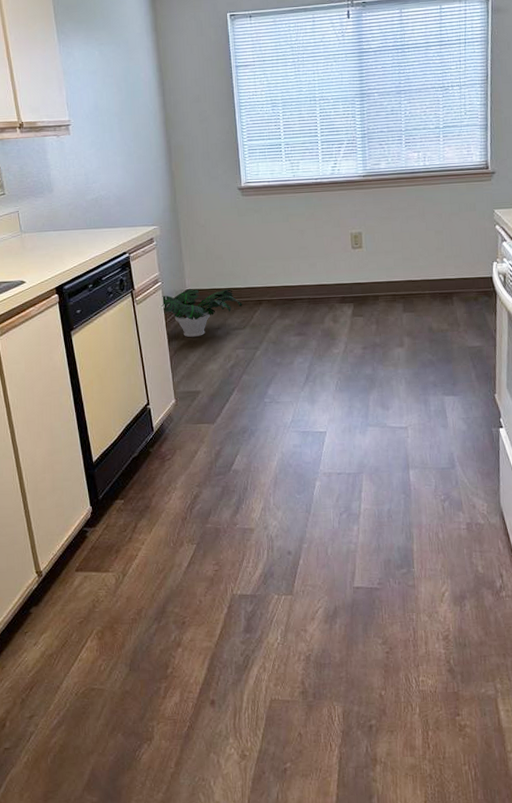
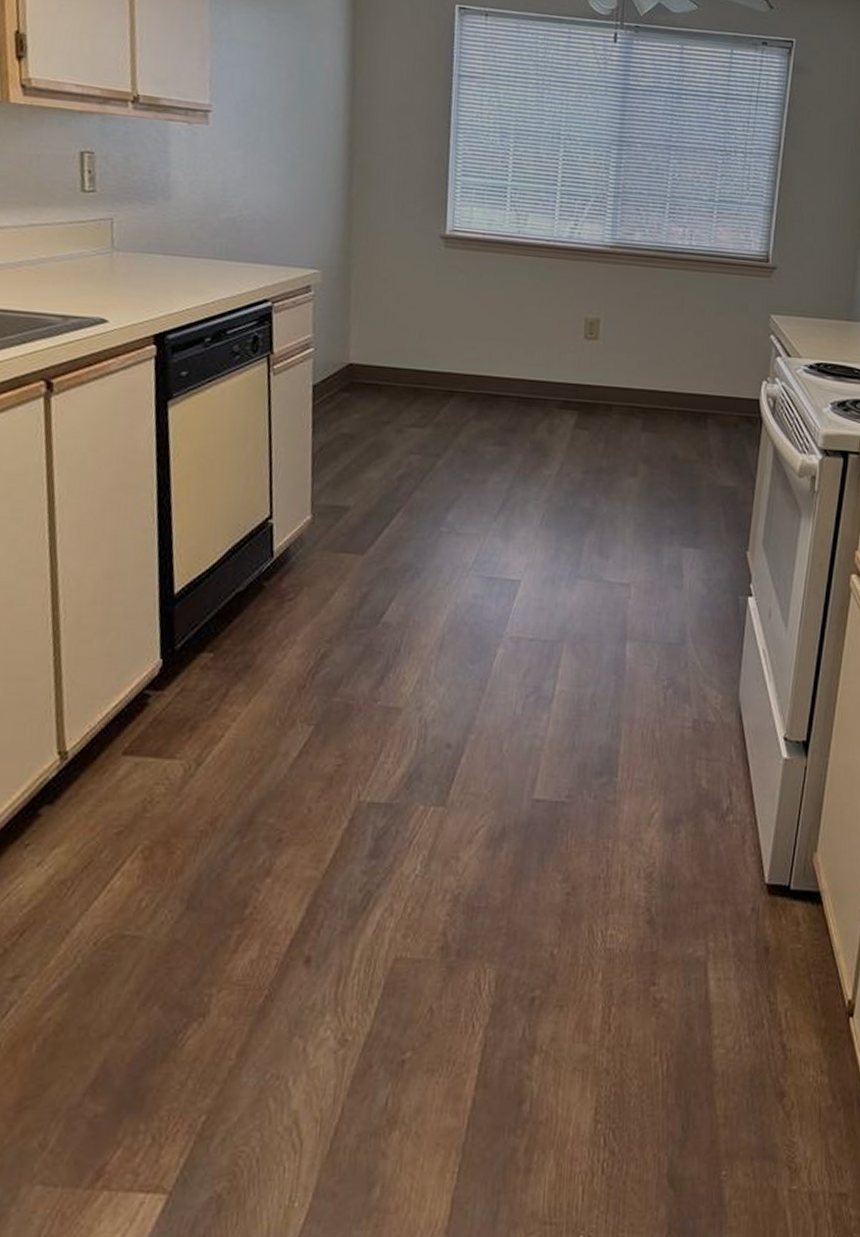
potted plant: present [162,289,242,338] -> none [310,363,426,431]

